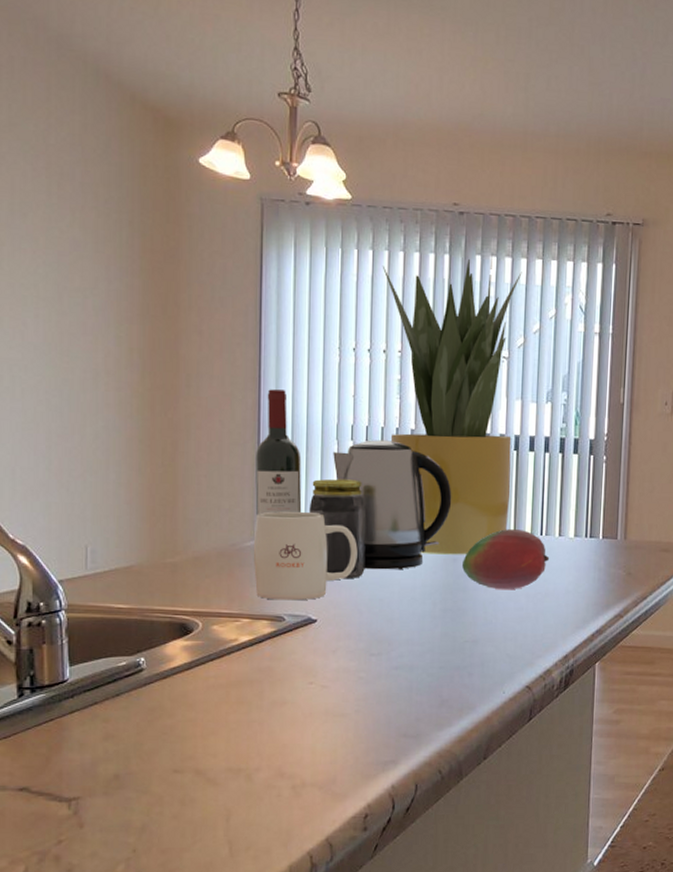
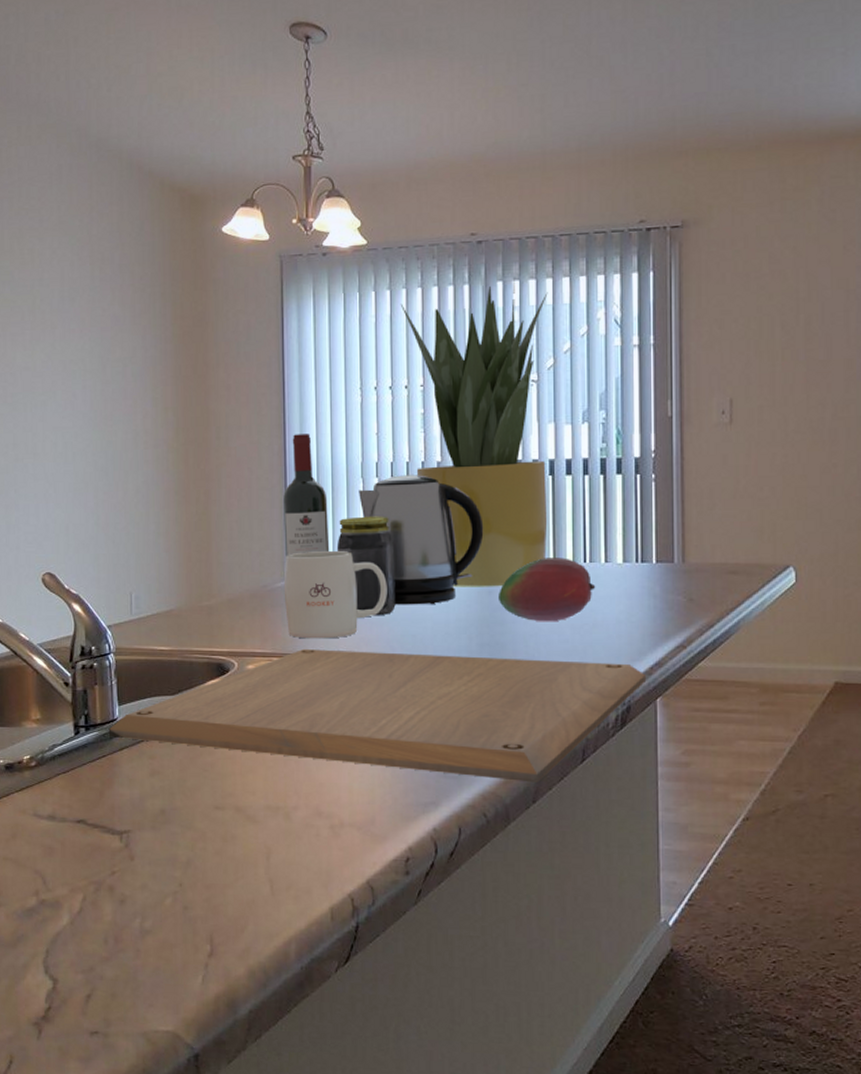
chopping board: none [57,609,587,741] -> present [108,648,645,783]

